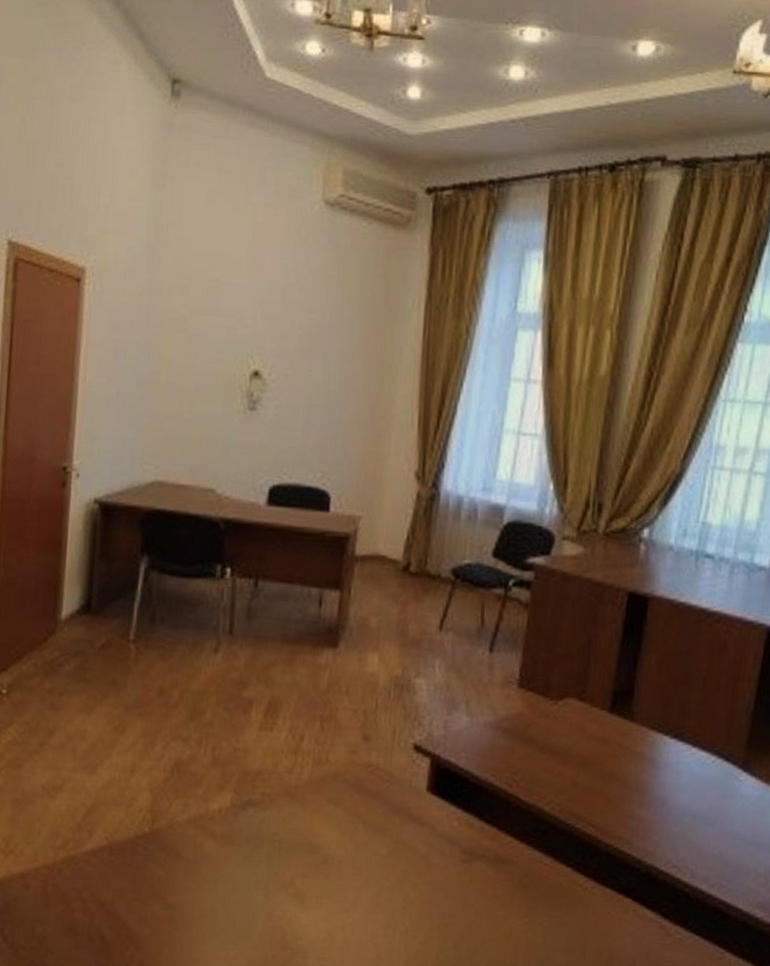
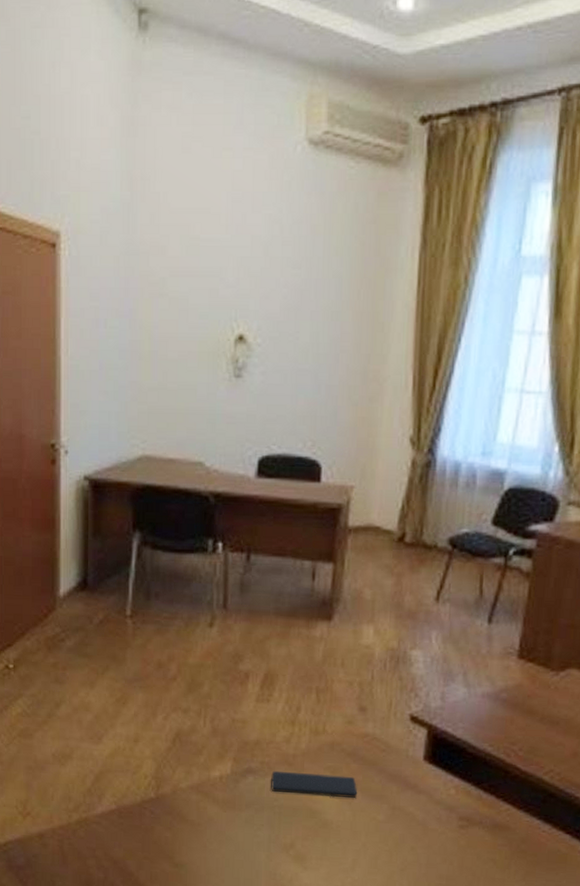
smartphone: none [271,802,360,831] -> present [271,770,358,798]

